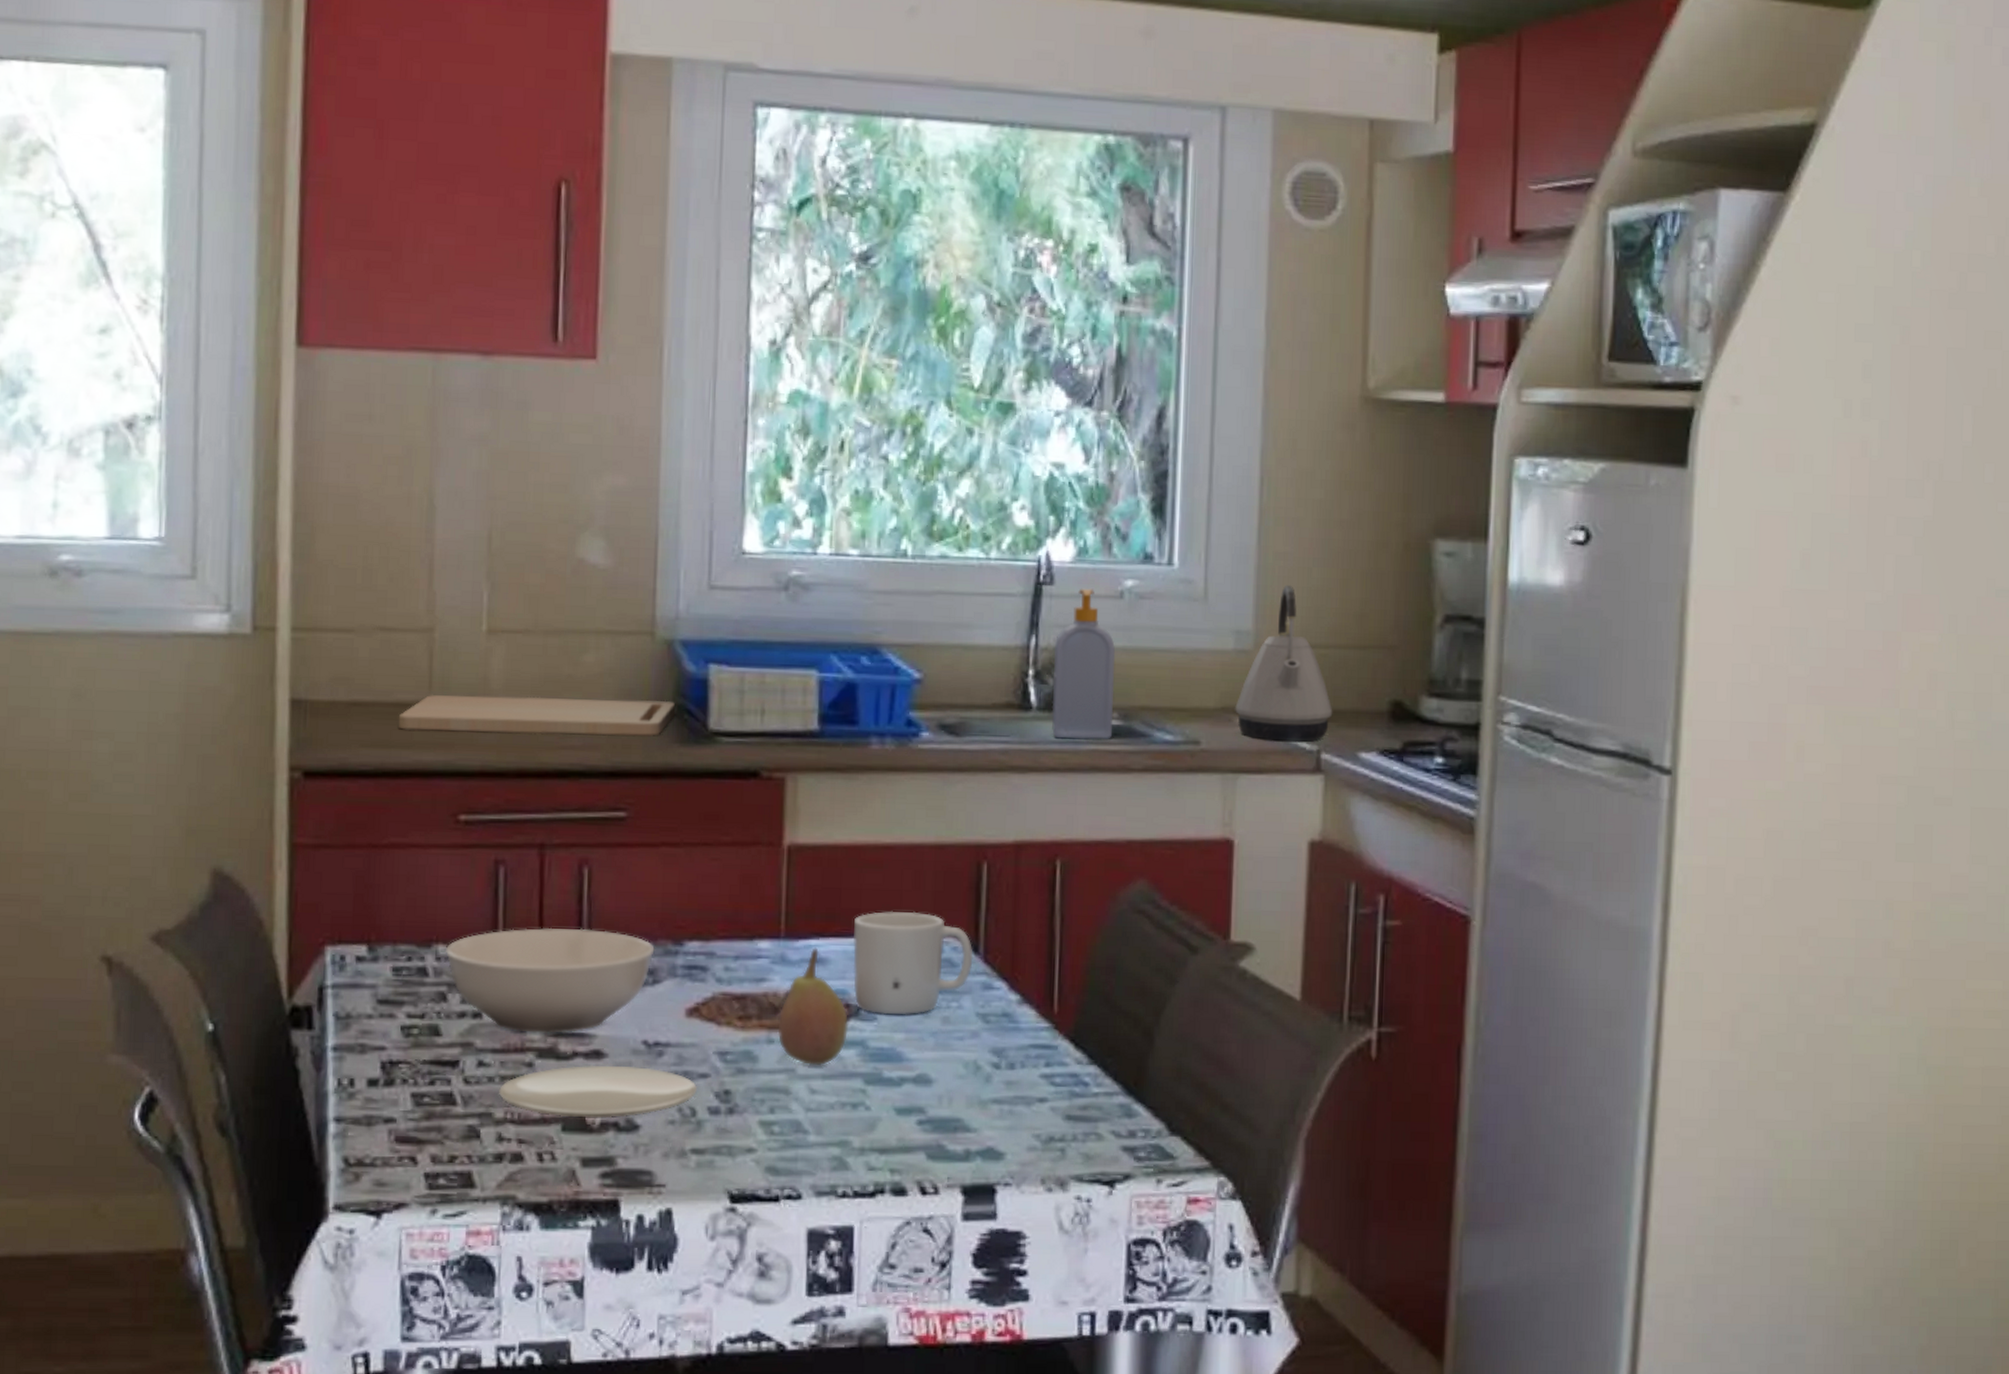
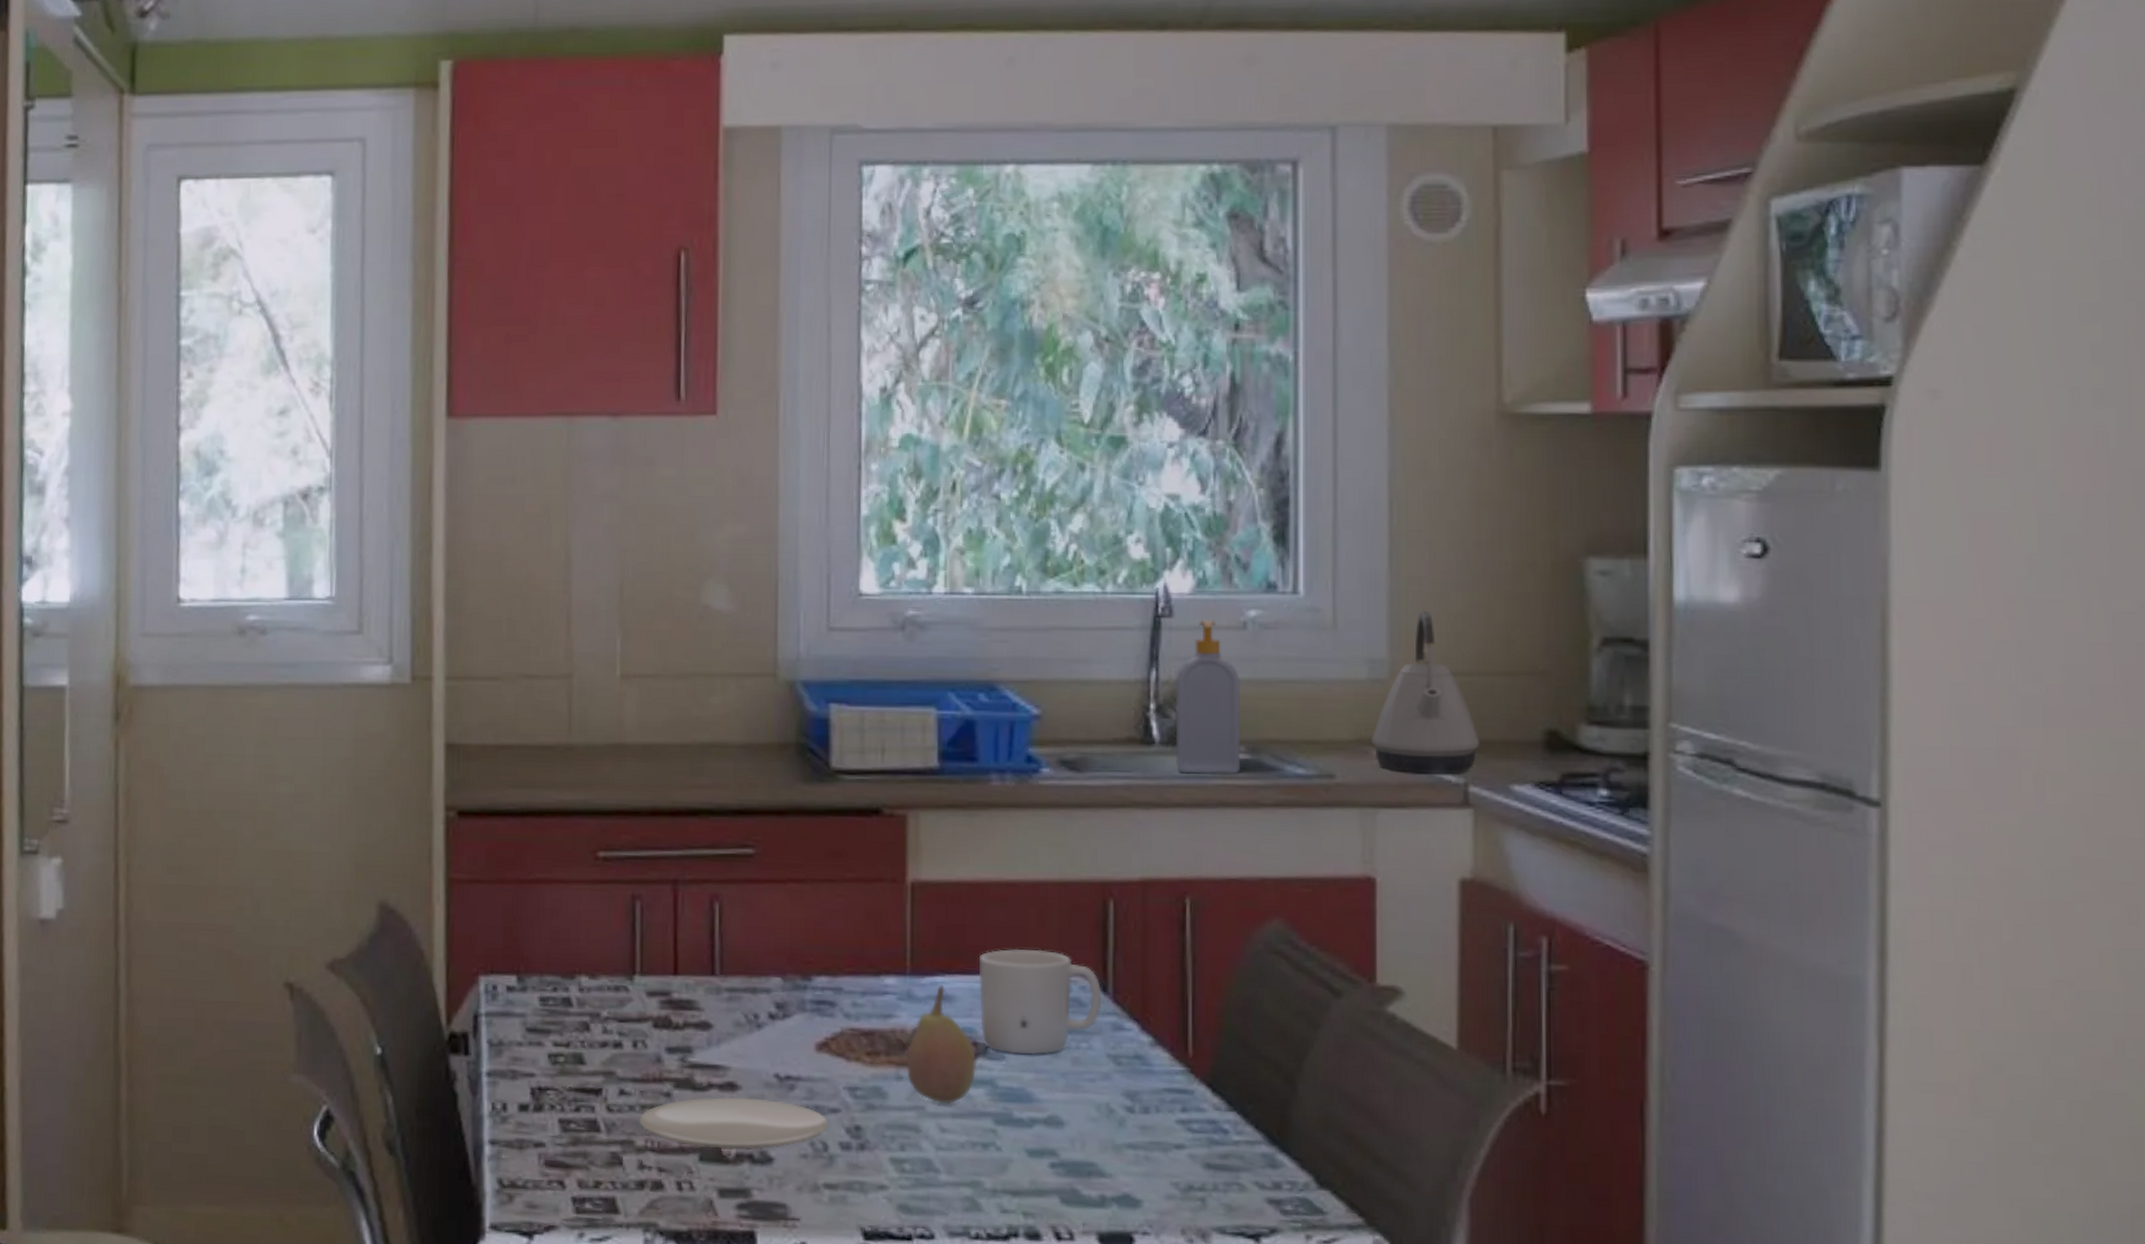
cutting board: present [398,694,676,736] -> none [541,737,799,775]
bowl: present [445,927,655,1033] -> none [587,961,784,1065]

